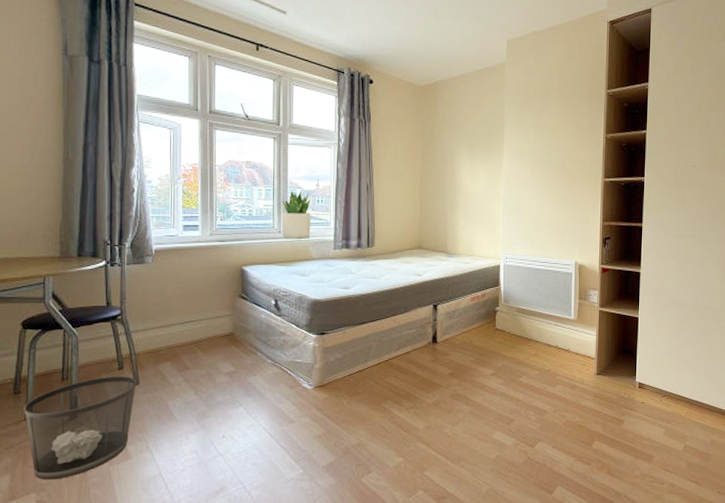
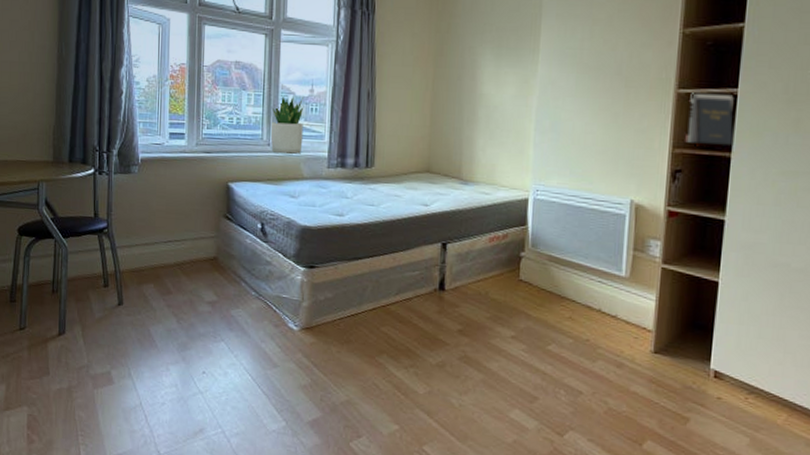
waste bin: present [23,376,137,480] -> none [18,293,121,396]
books: none [610,181,644,219] -> present [684,93,734,147]

